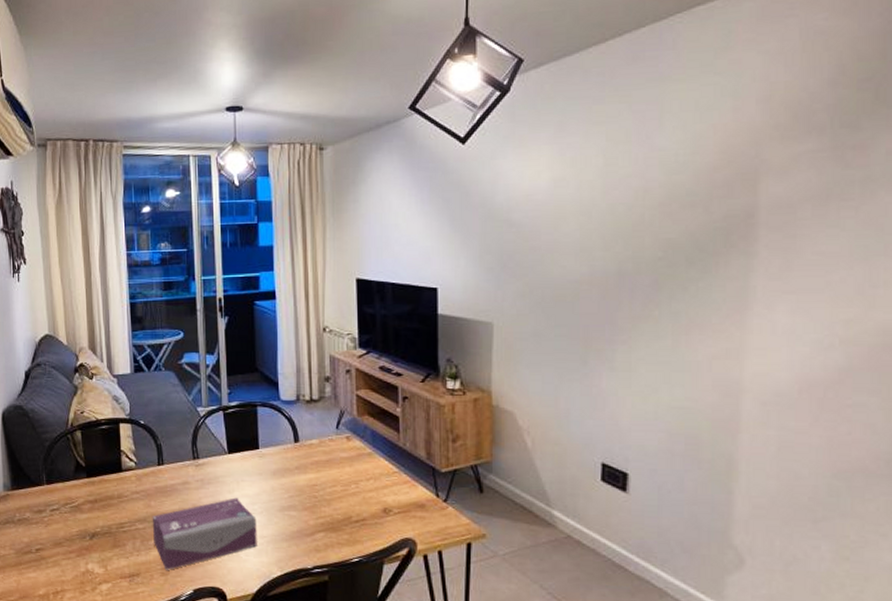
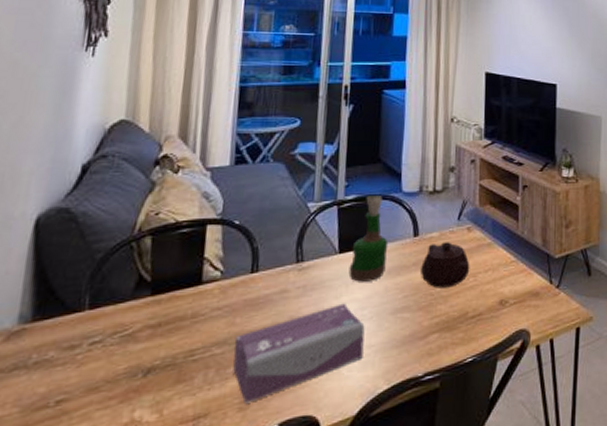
grog bottle: none [238,403,272,481] -> present [348,196,389,282]
teapot: none [303,449,351,492] -> present [421,242,470,289]

